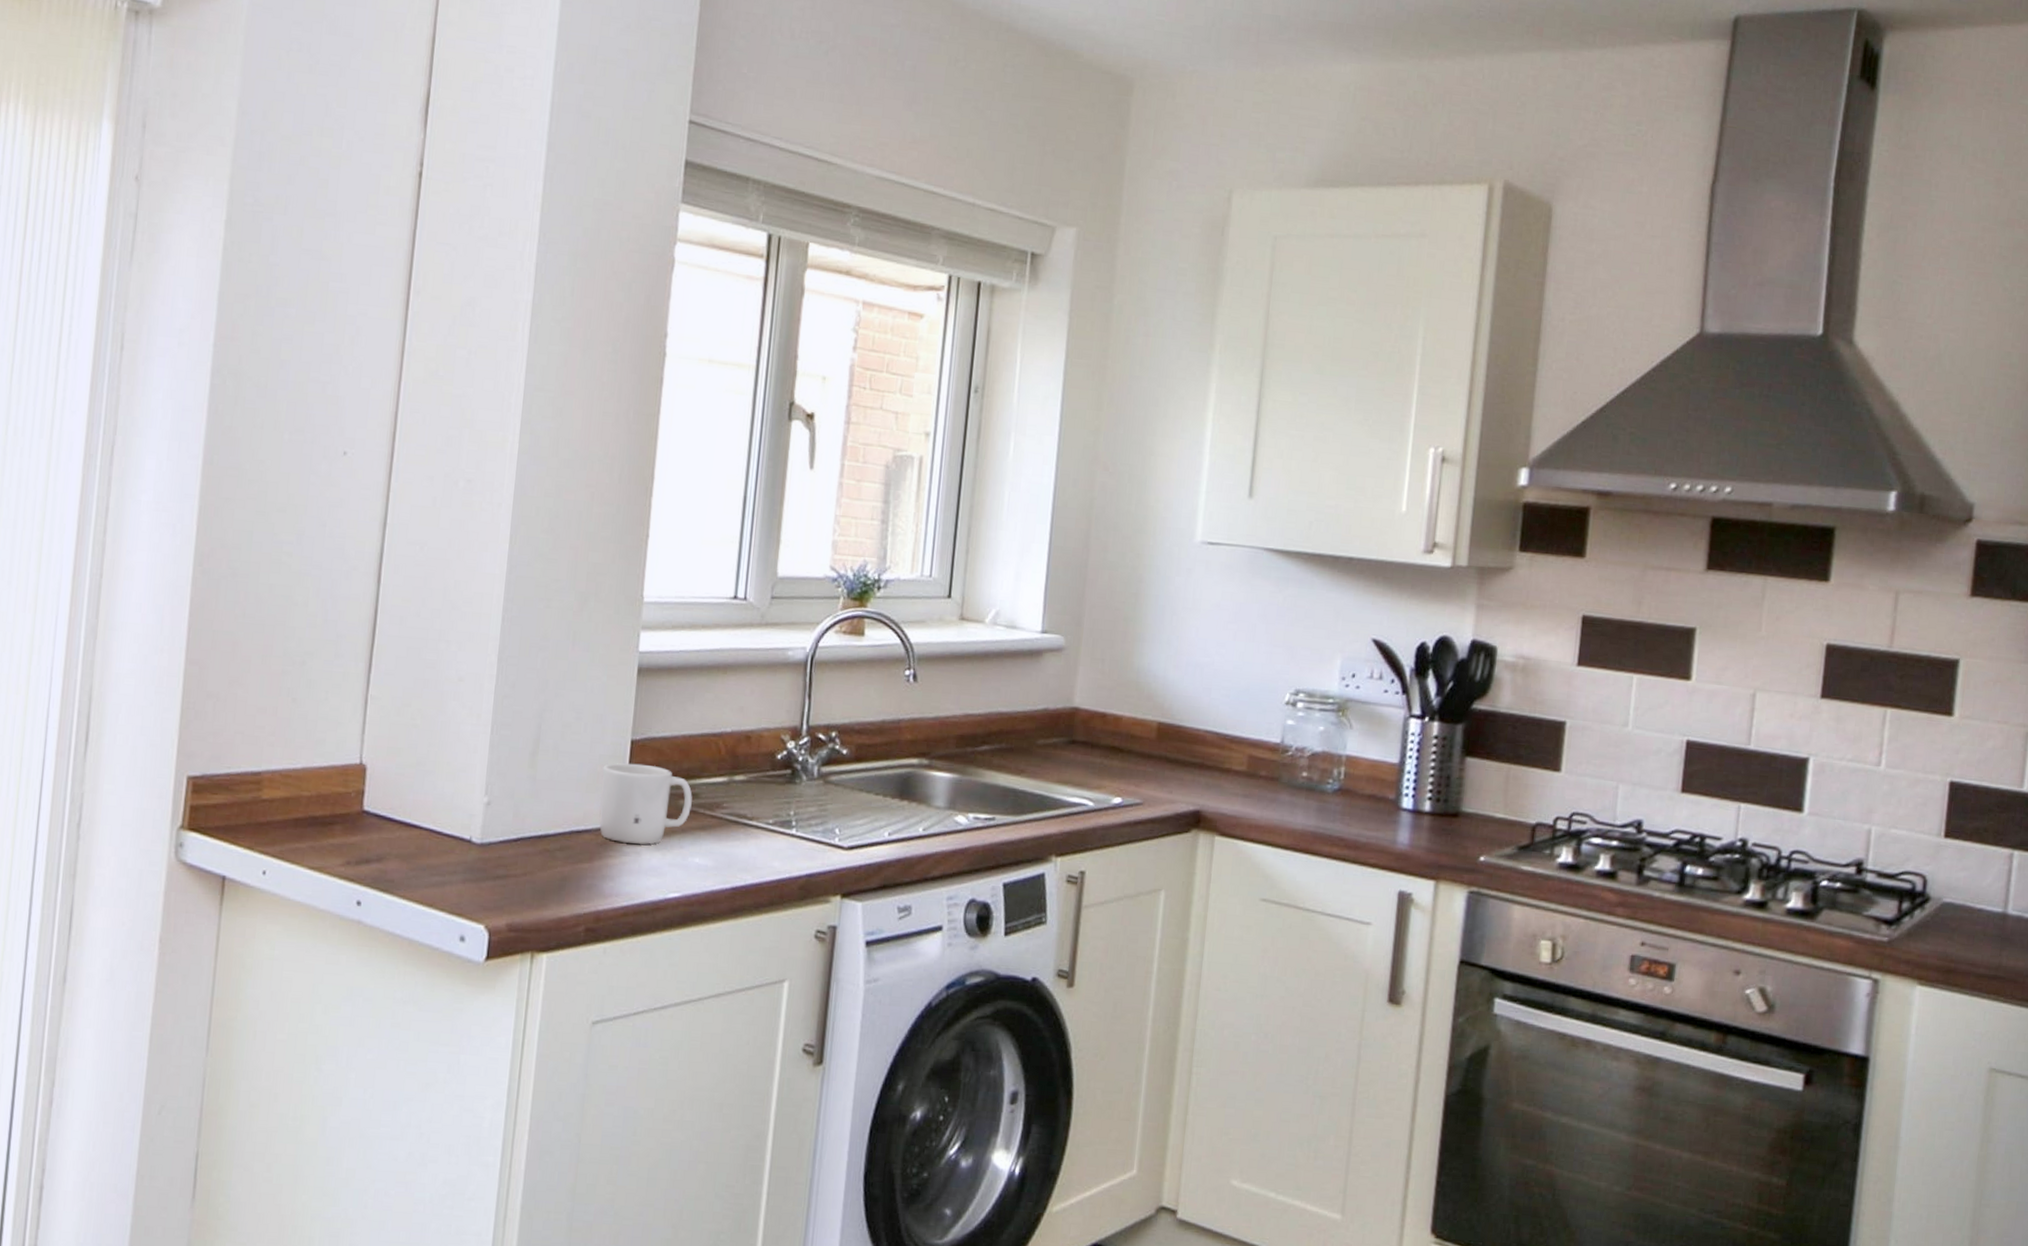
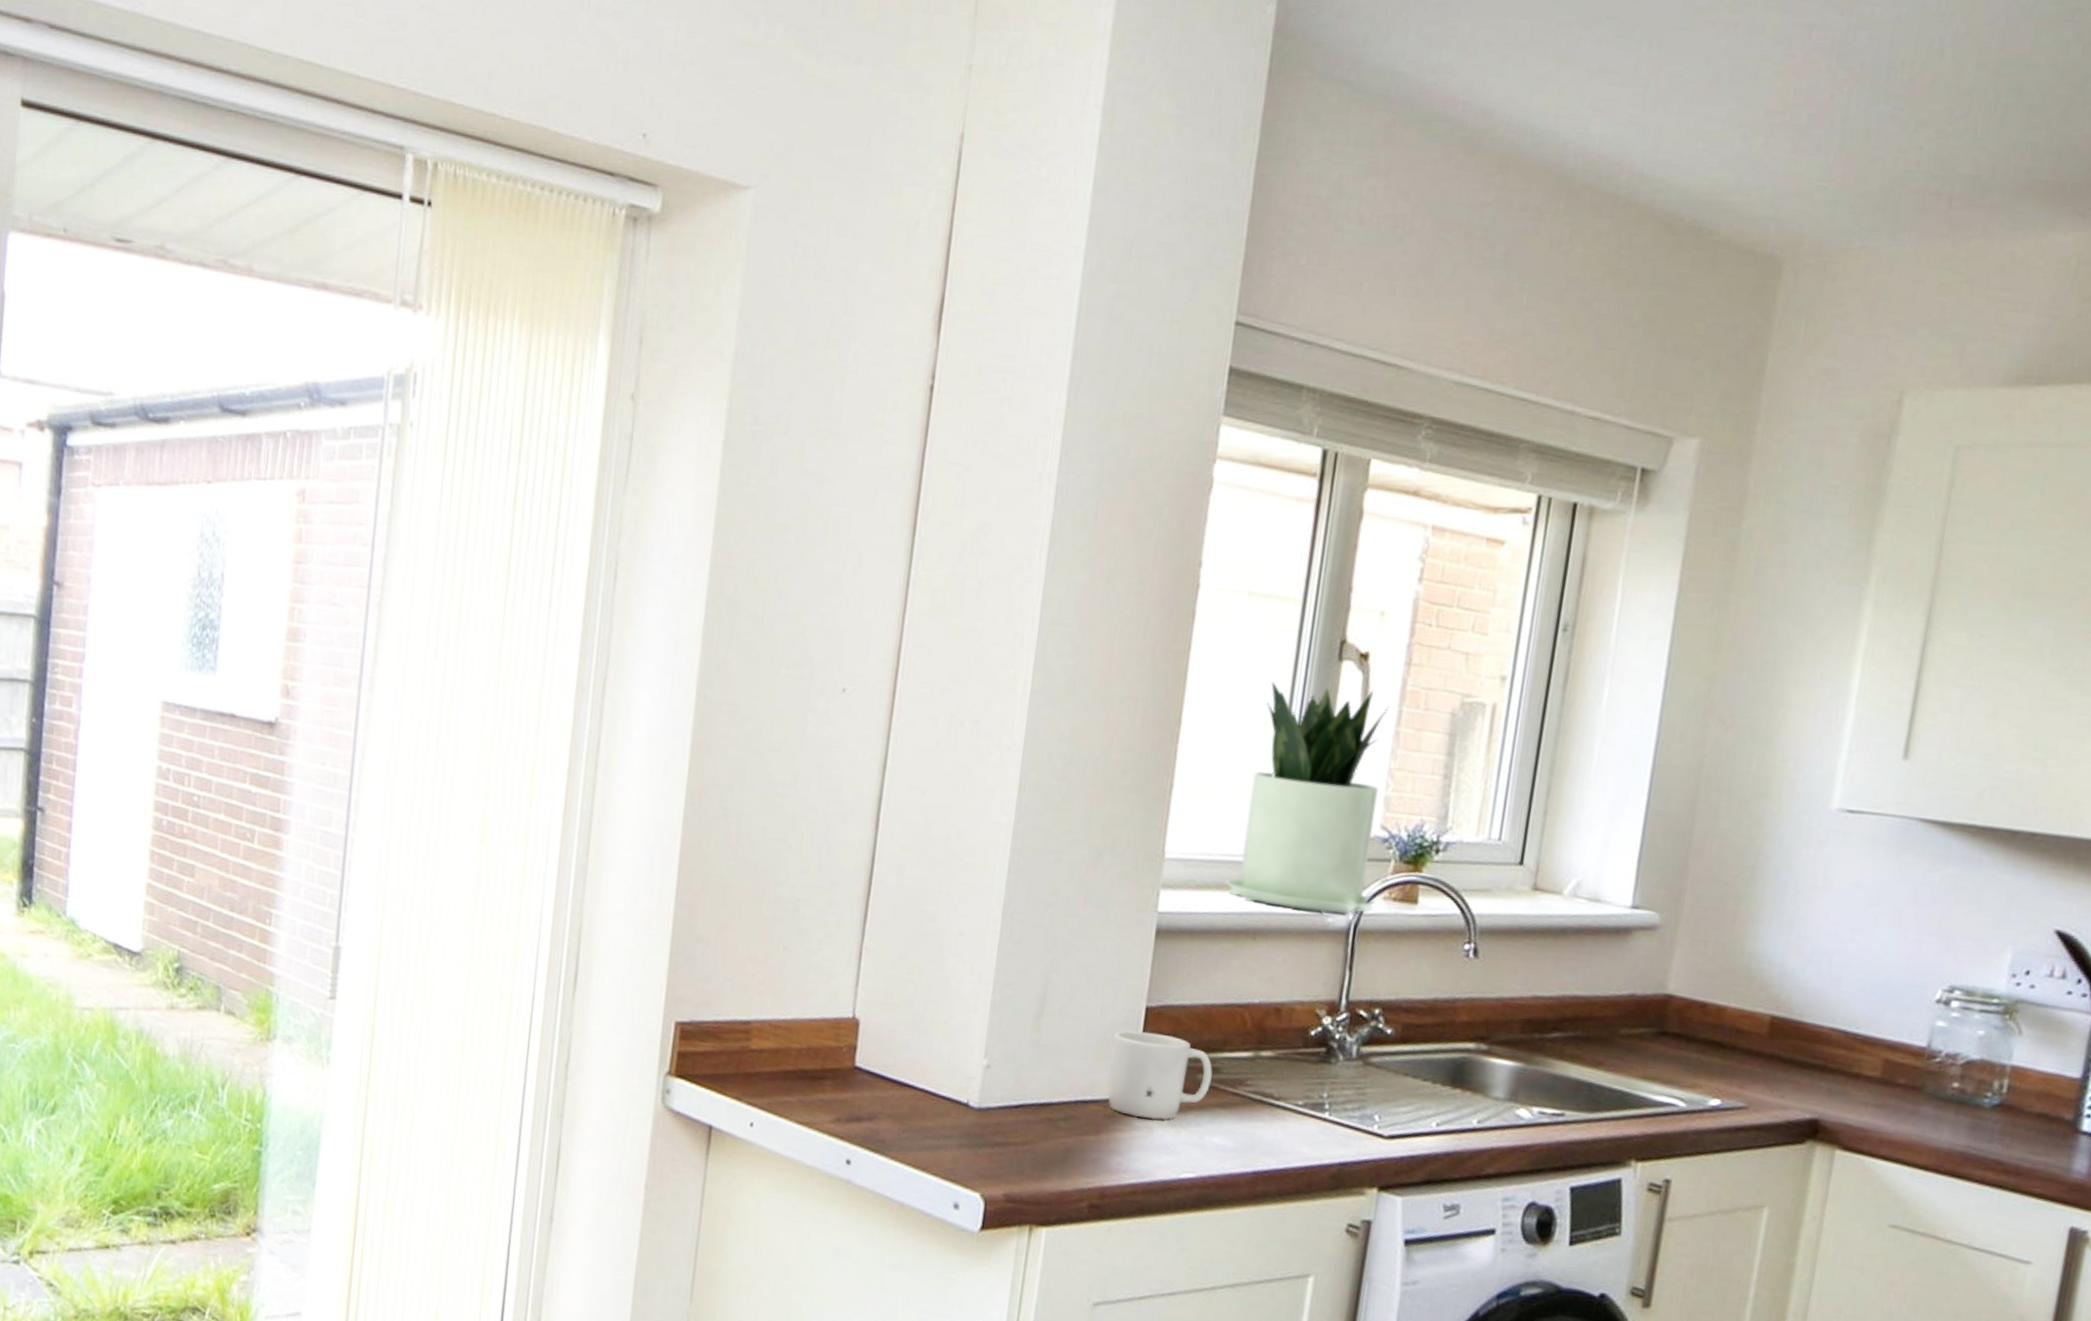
planter: none [697,439,834,647] -> present [1225,681,1390,914]

